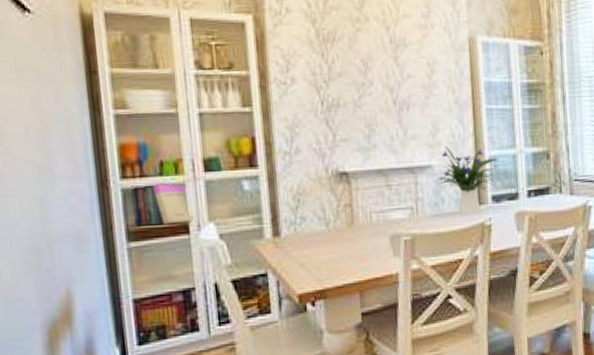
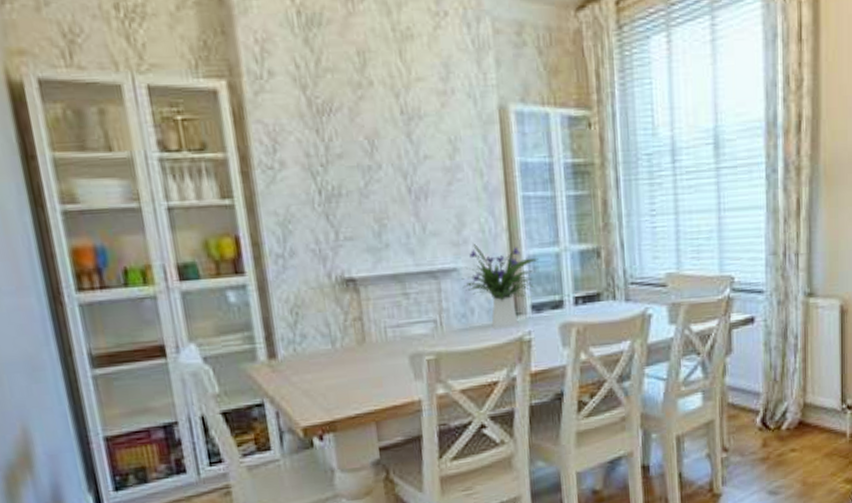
books: present [129,183,195,227] -> none [88,295,172,350]

